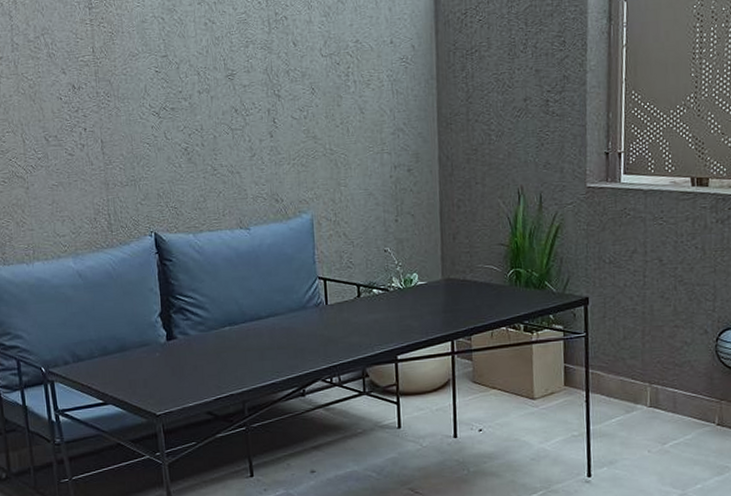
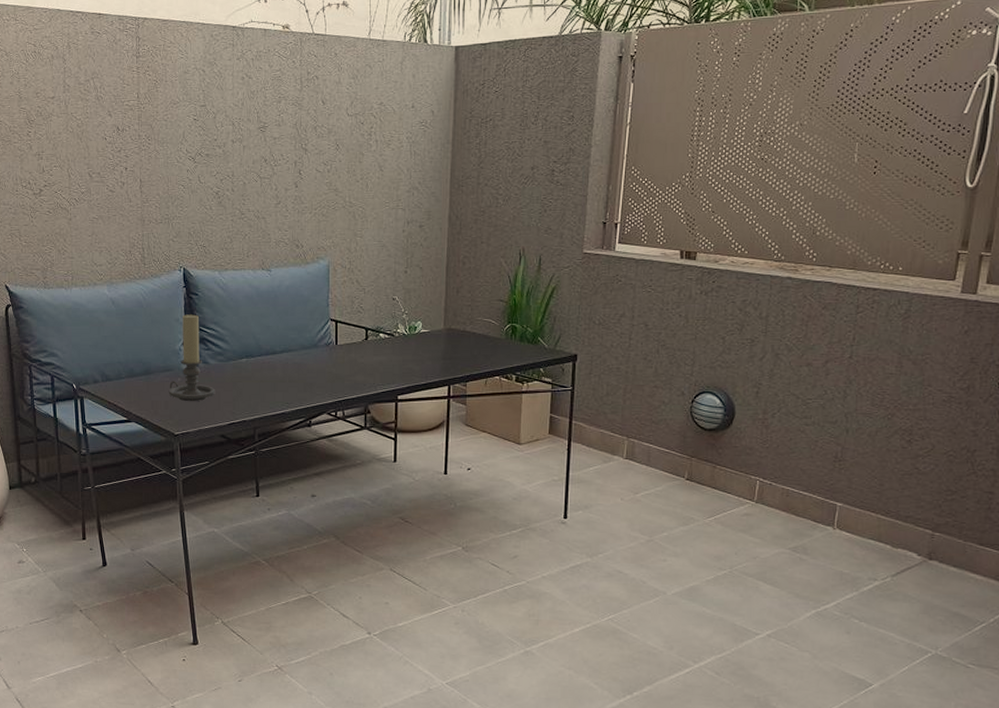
candle holder: none [146,282,198,378] -> present [168,314,216,402]

